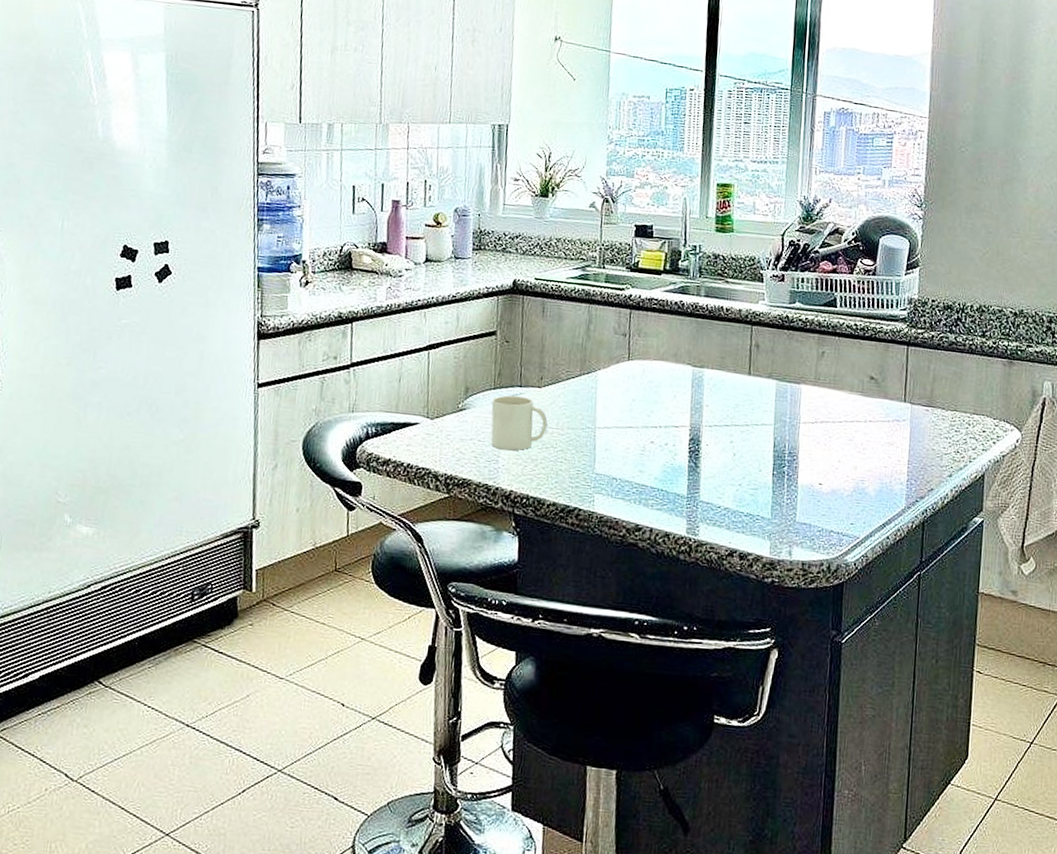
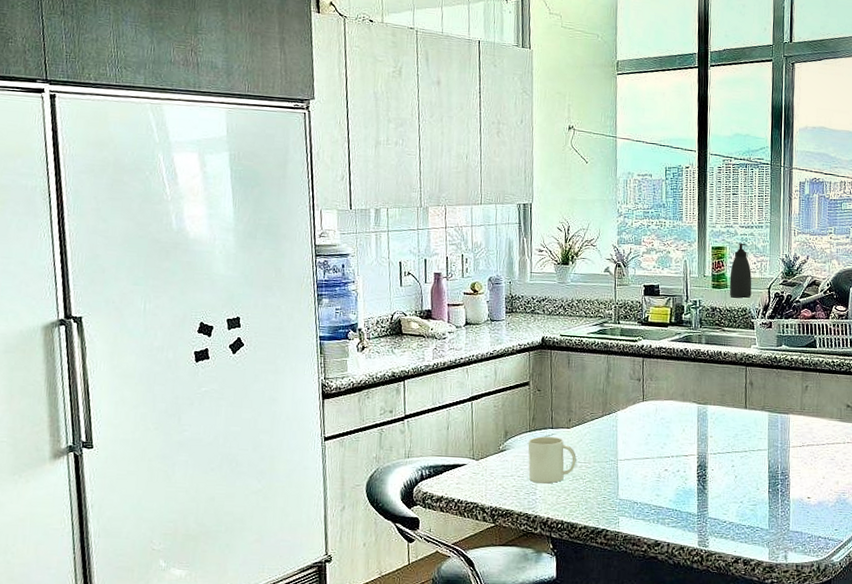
soap dispenser: none [735,180,763,245] -> present [729,243,752,298]

